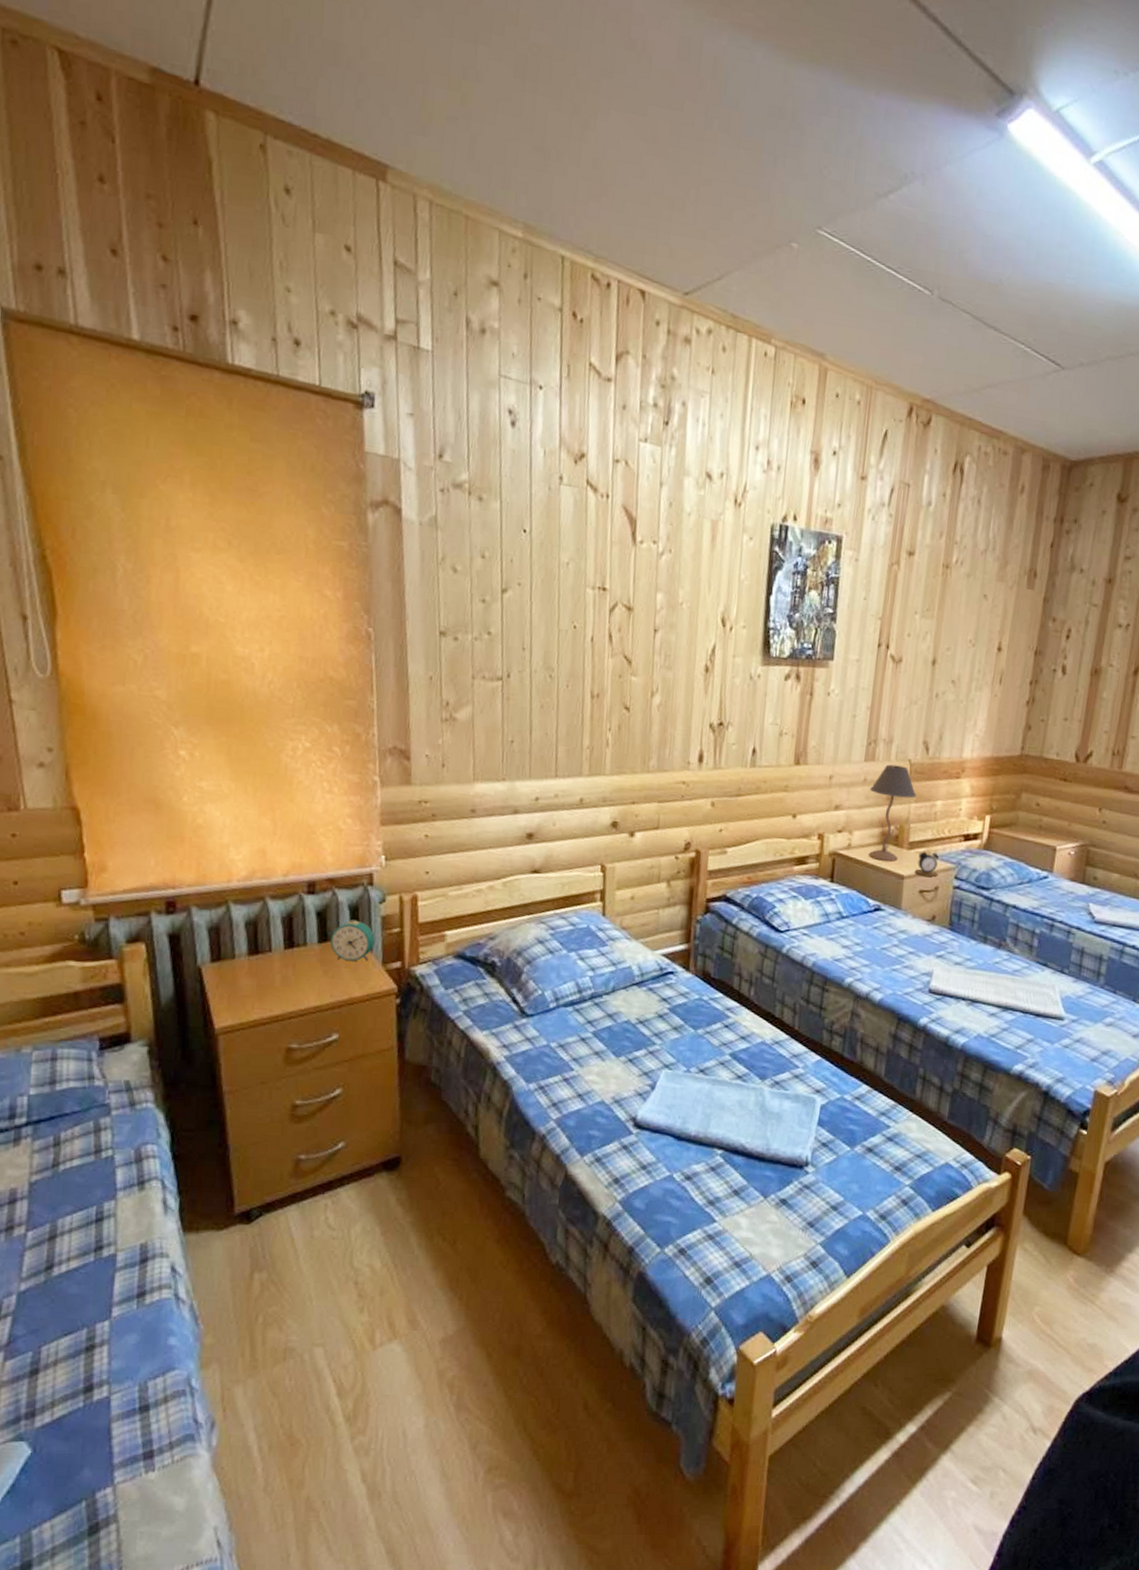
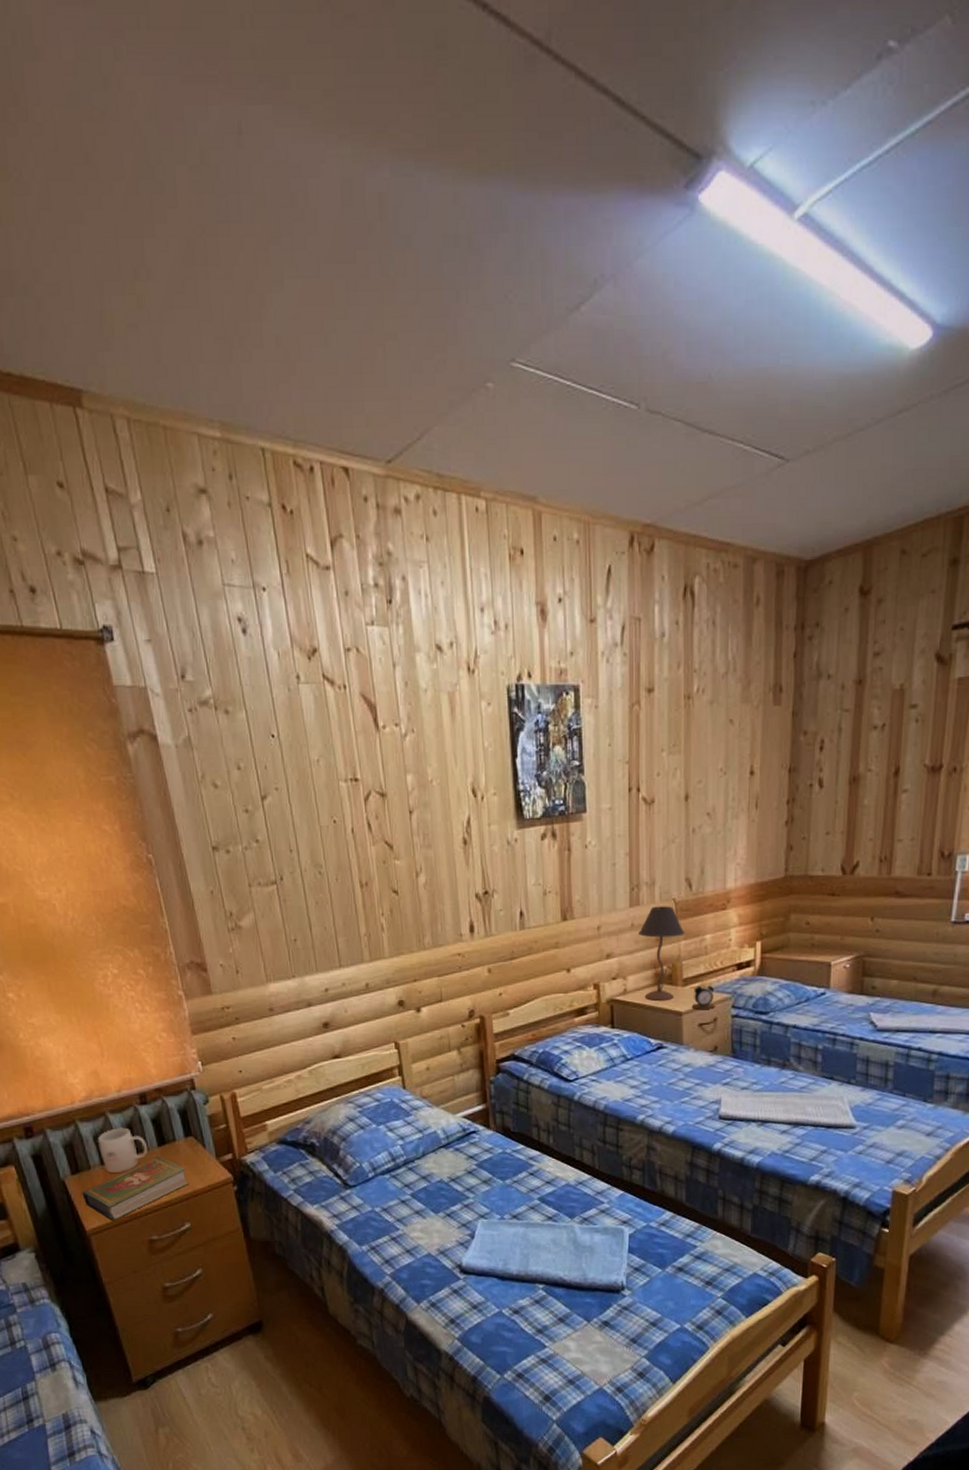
book: none [218,954,346,1022] -> present [82,1156,189,1222]
mug: none [249,916,307,968] -> present [98,1127,149,1174]
alarm clock: present [330,920,375,962] -> none [167,1122,206,1159]

